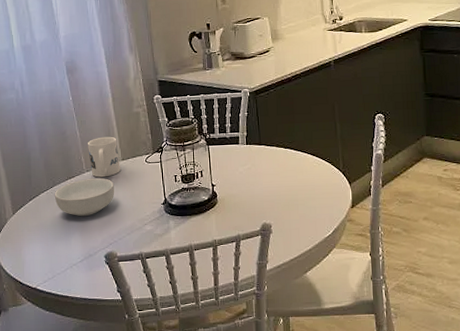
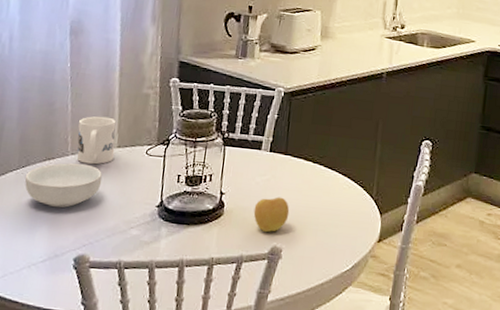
apple: none [242,181,272,213] -> present [253,197,290,233]

